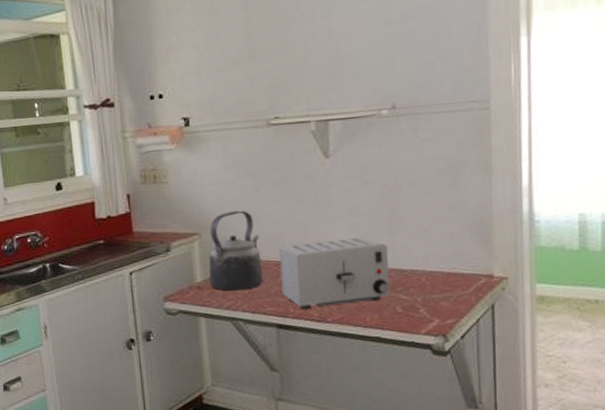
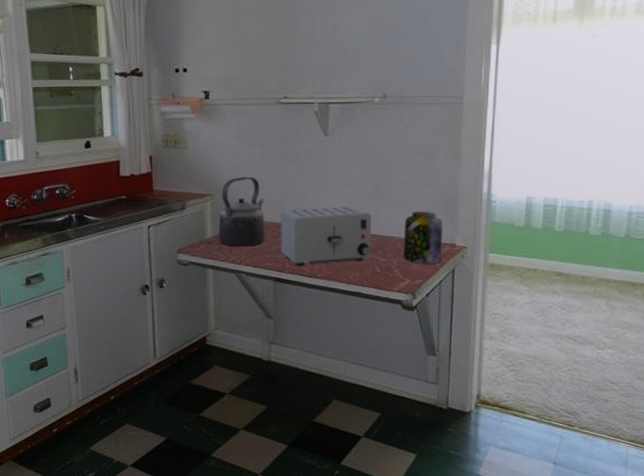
jar: none [428,237,478,300] -> present [404,211,443,264]

